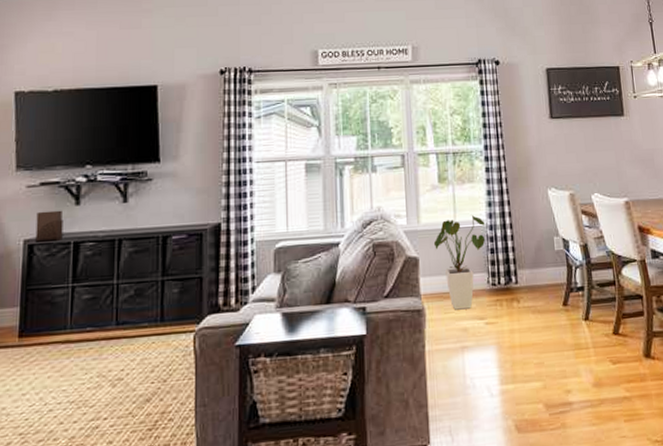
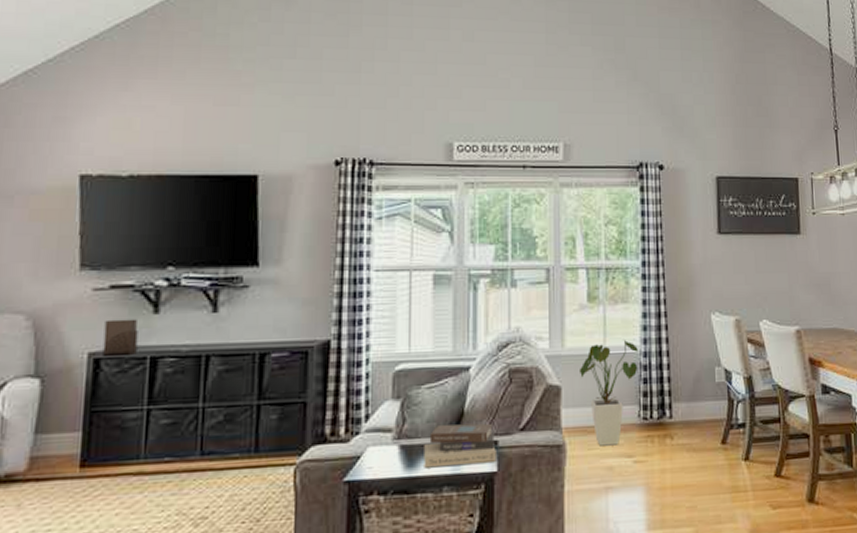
books: none [303,292,365,333] -> present [424,423,496,468]

